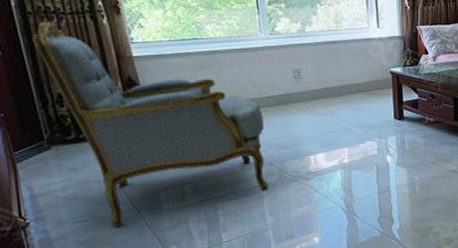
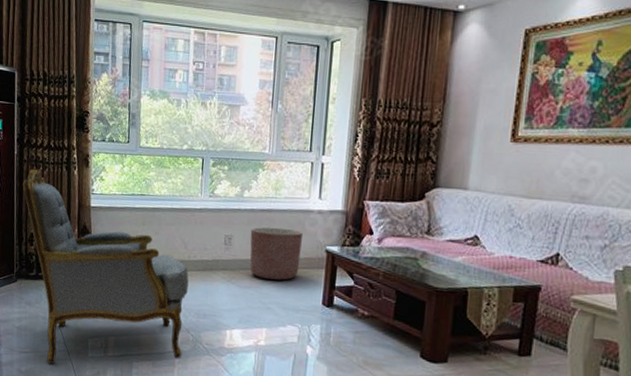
planter: none [318,56,369,104] -> present [250,226,304,281]

